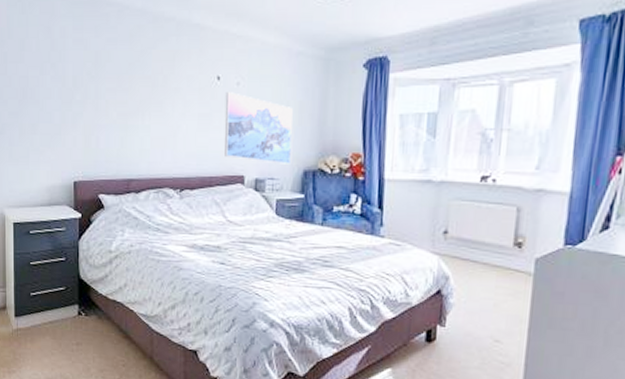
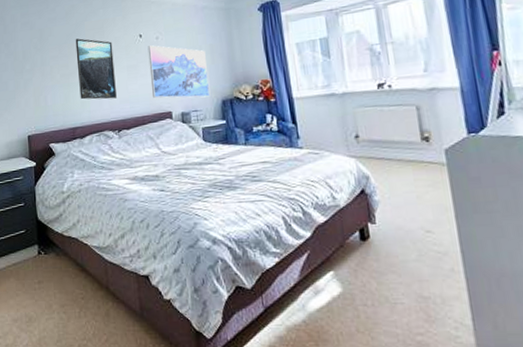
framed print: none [138,70,184,151] -> present [75,38,117,100]

